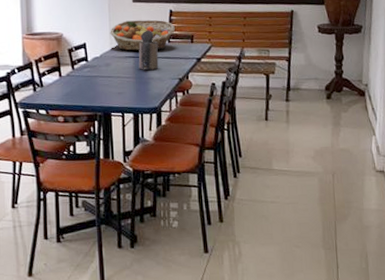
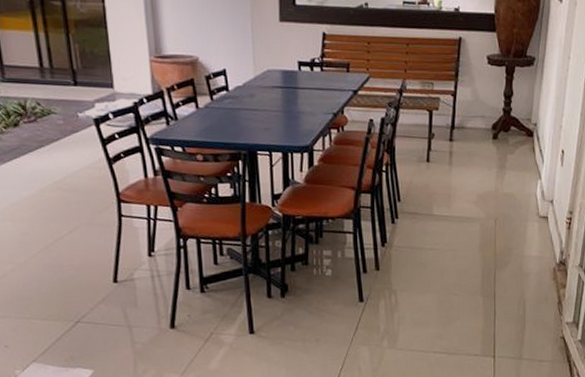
fruit basket: present [110,19,175,51] -> none [253,43,329,80]
electric kettle: present [138,31,159,70] -> none [287,56,310,103]

